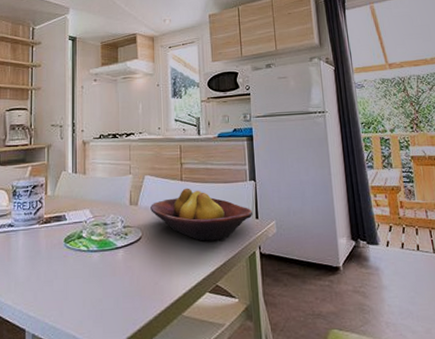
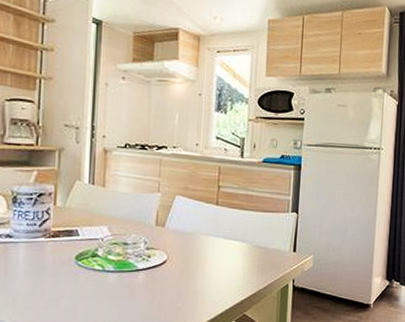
fruit bowl: present [150,188,253,241] -> none [179,213,291,271]

